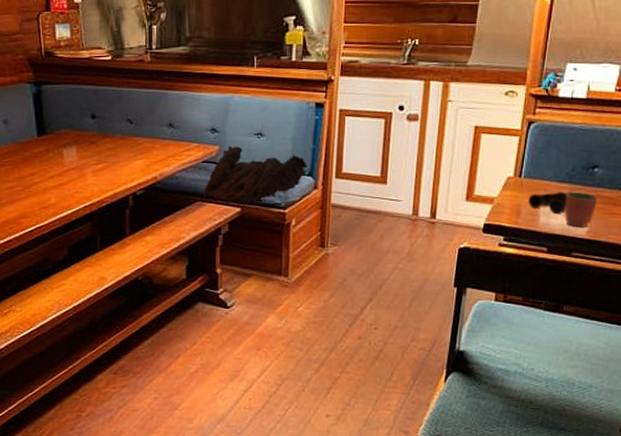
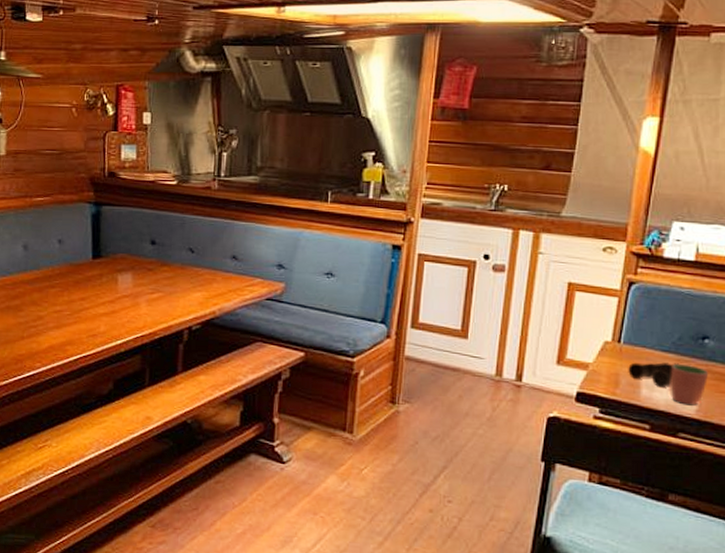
jacket: present [204,145,308,204] -> none [265,283,381,349]

